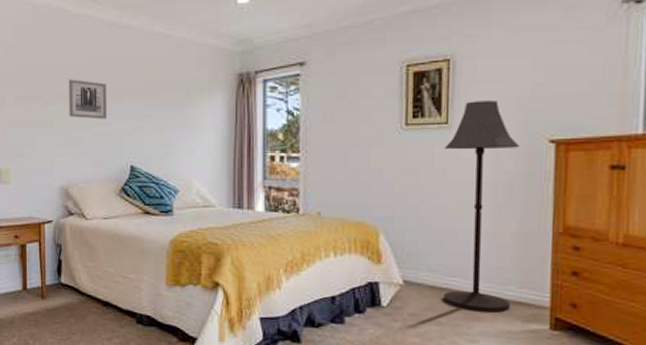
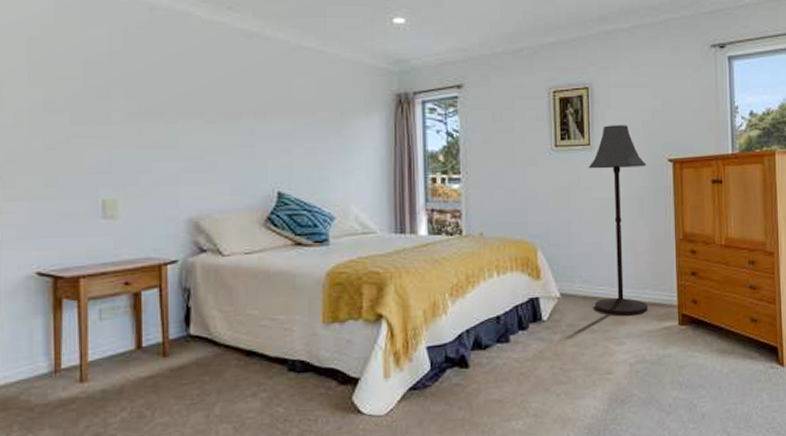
wall art: present [68,79,108,119] -> none [198,94,249,140]

